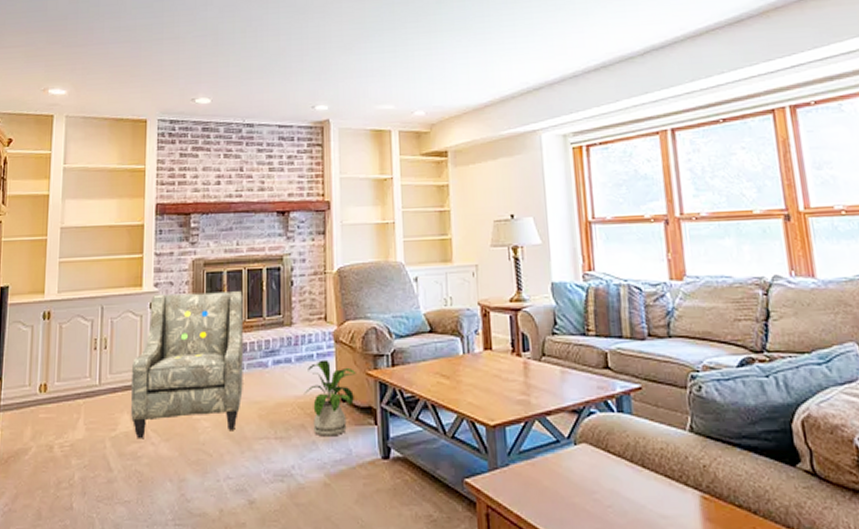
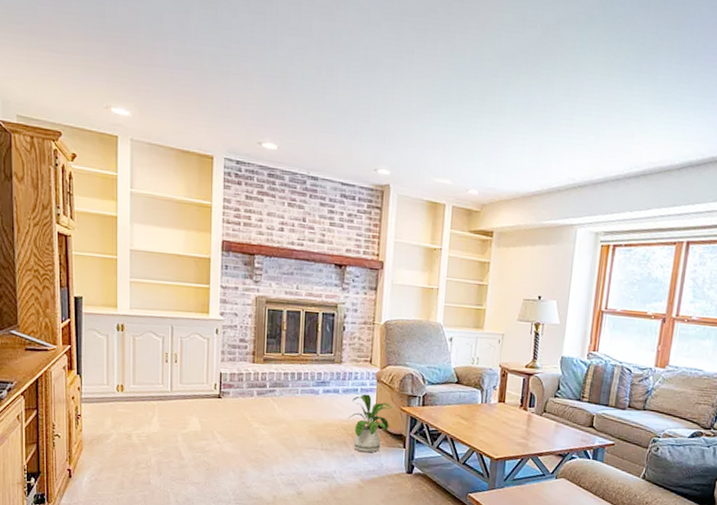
armchair: present [130,291,243,438] -> none [199,322,300,439]

